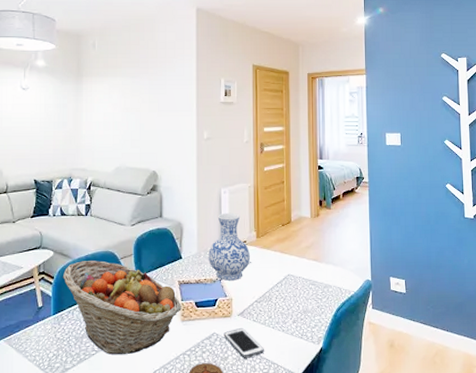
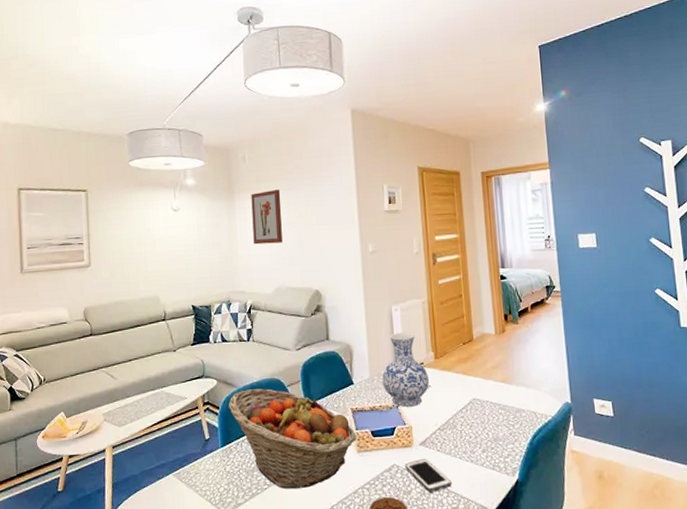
wall art: none [98,76,126,126] -> present [251,190,283,245]

